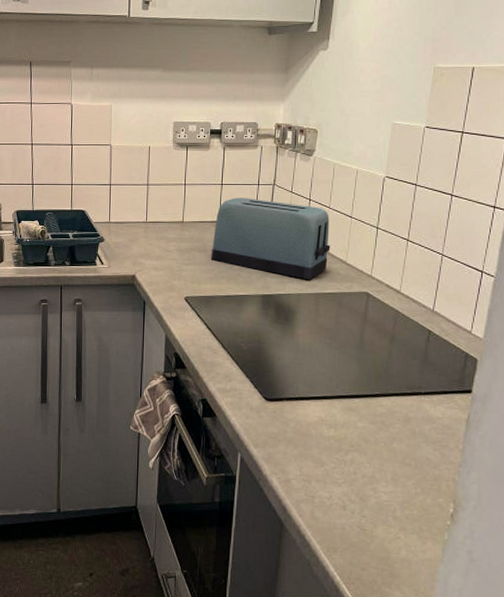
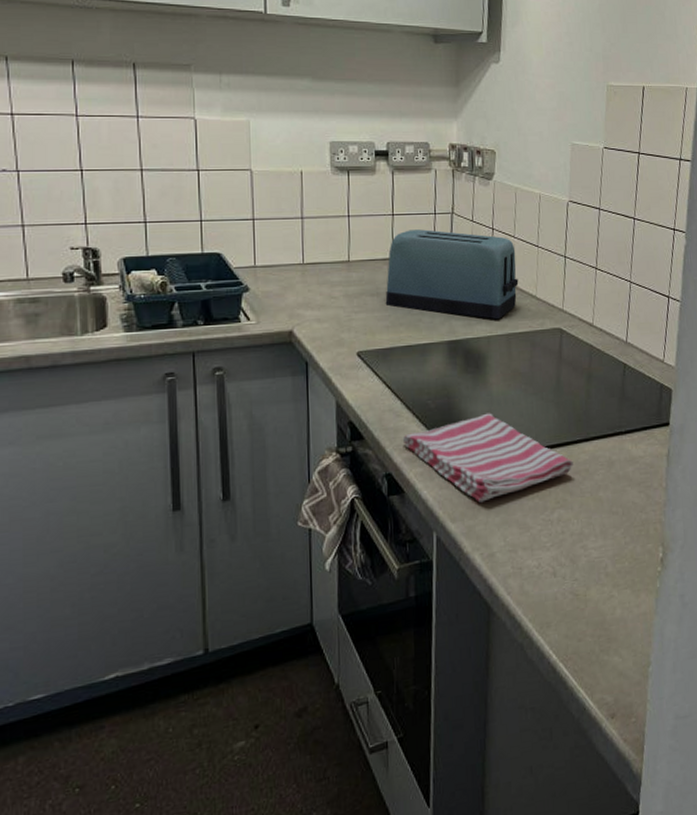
dish towel: none [217,360,370,435] -> present [402,413,573,503]

